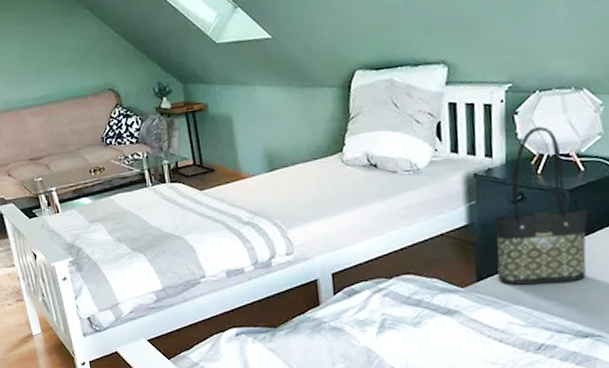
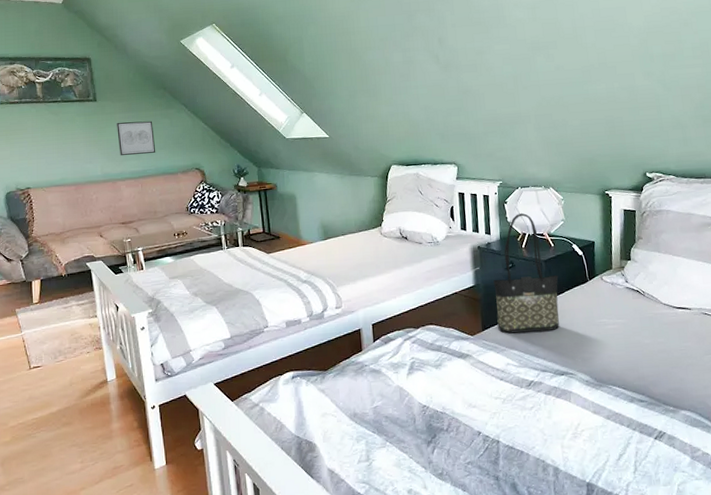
wall art: none [12,32,61,79] -> present [116,121,156,156]

